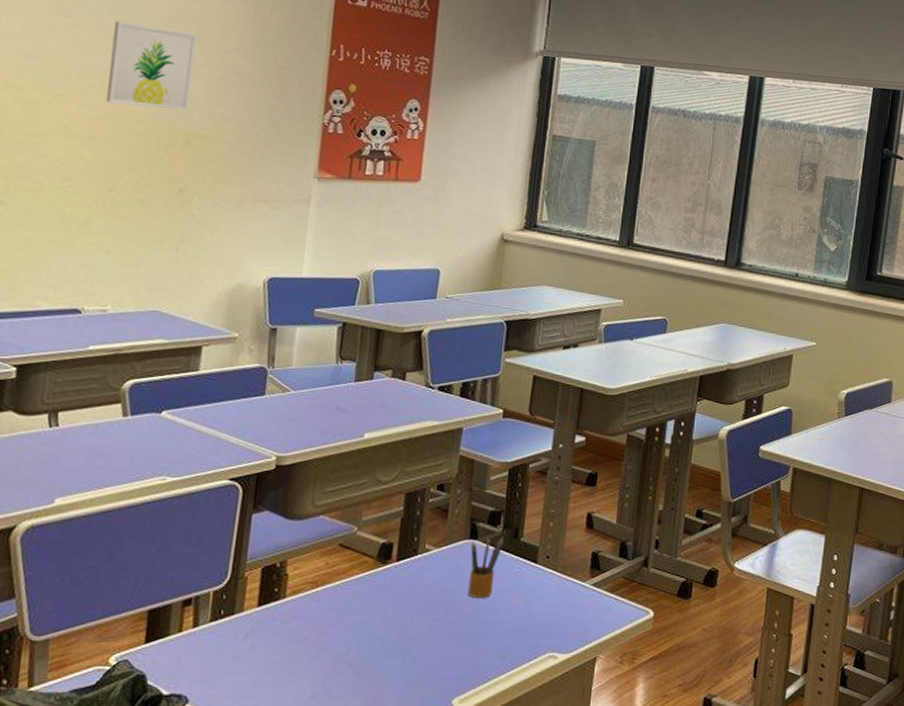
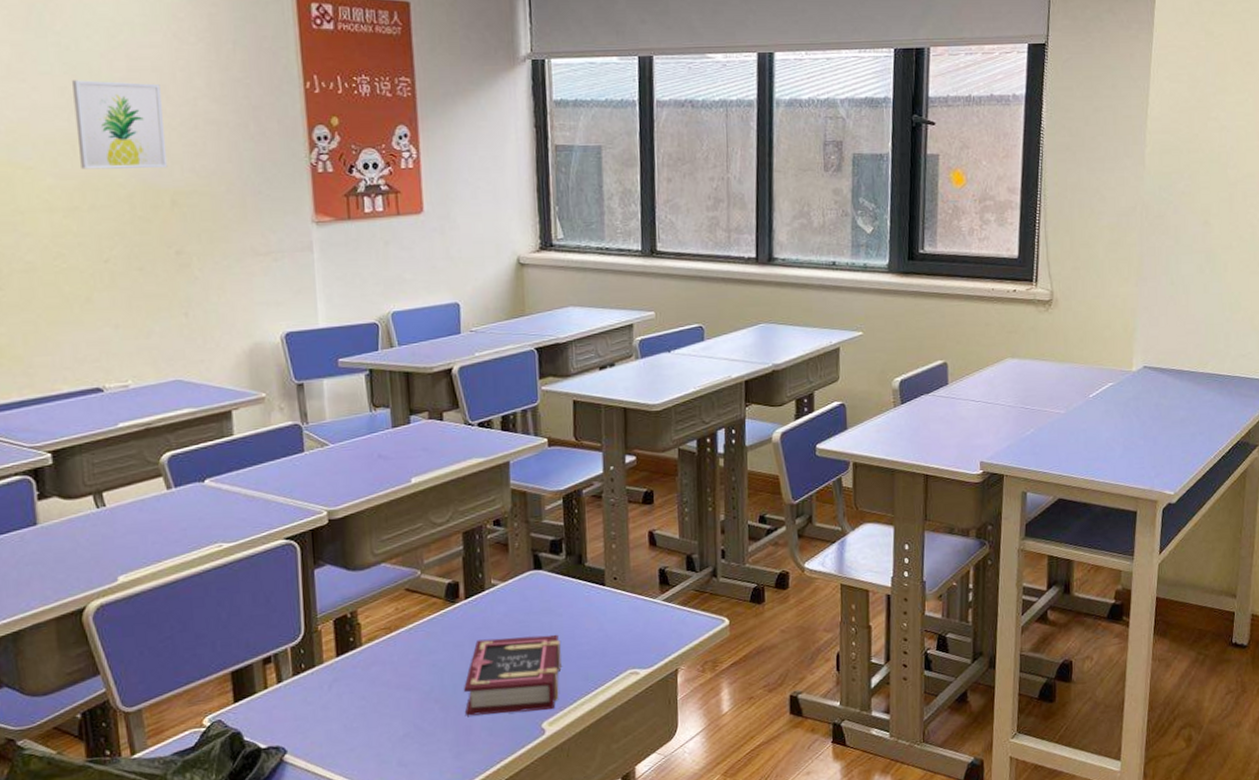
book: none [376,605,484,687] -> present [463,634,562,716]
pencil box: present [468,535,505,599] -> none [536,562,570,626]

